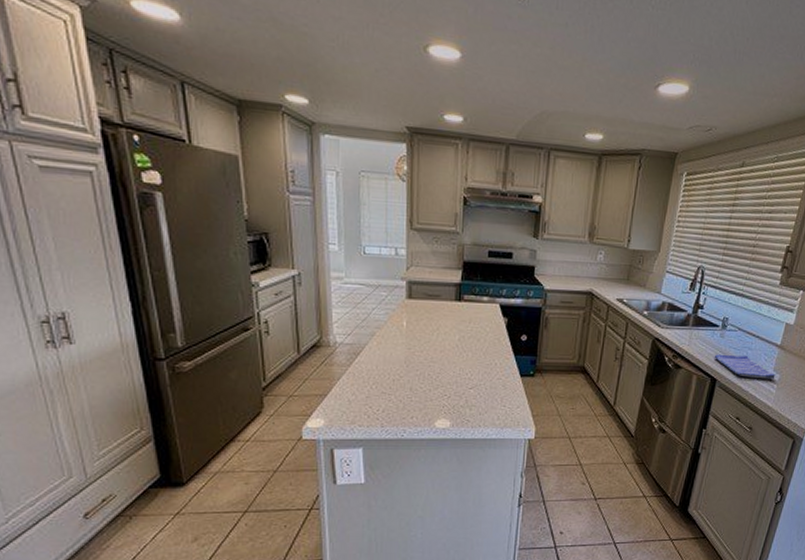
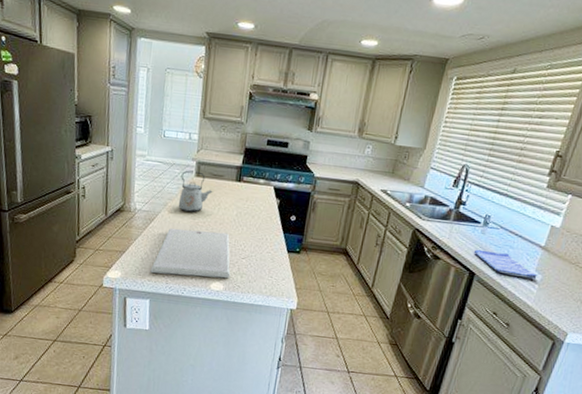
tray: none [361,361,458,417] -> present [150,228,231,279]
kettle: none [388,292,429,341] -> present [178,170,213,213]

